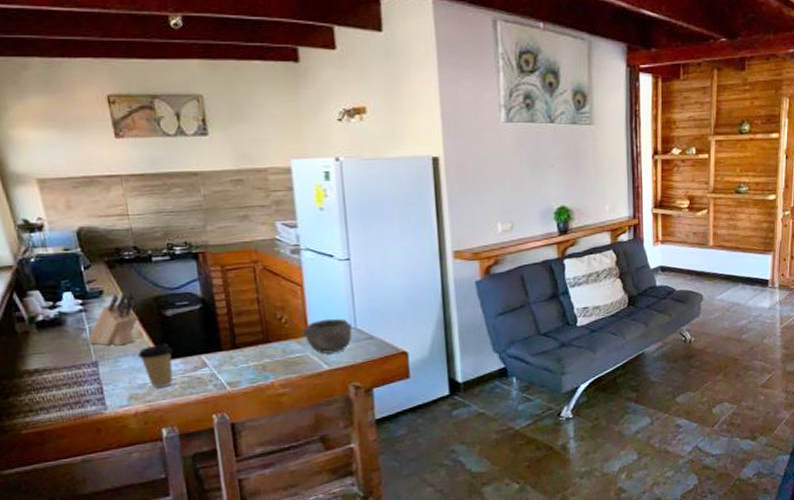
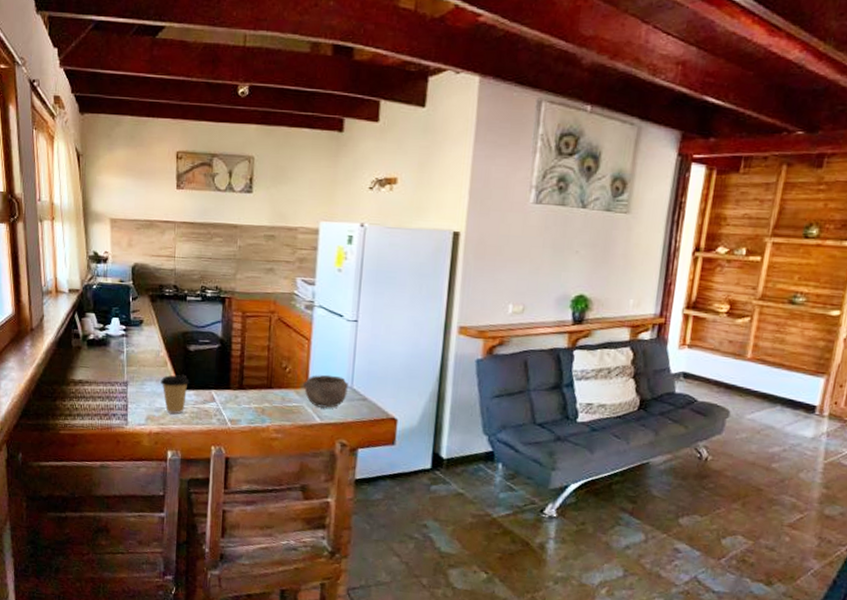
knife block: present [87,291,139,346] -> none [123,324,168,371]

